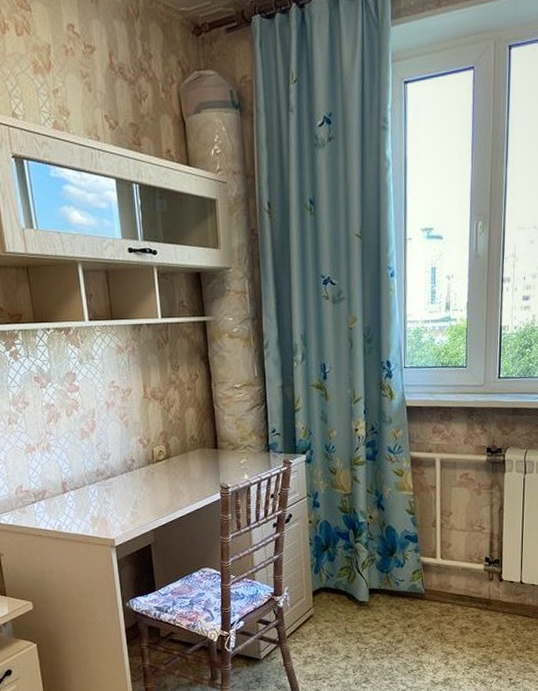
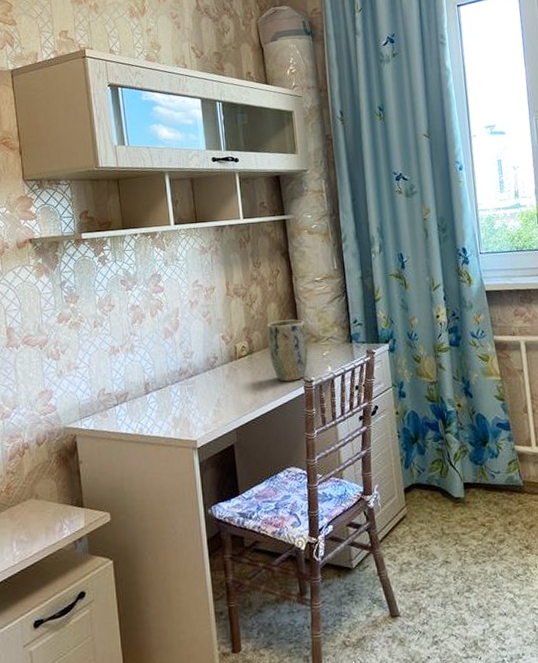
plant pot: none [184,426,225,487] -> present [266,319,308,382]

